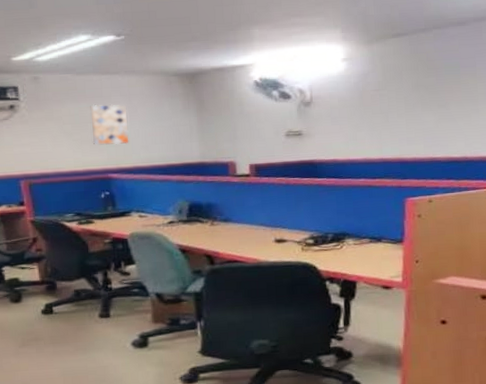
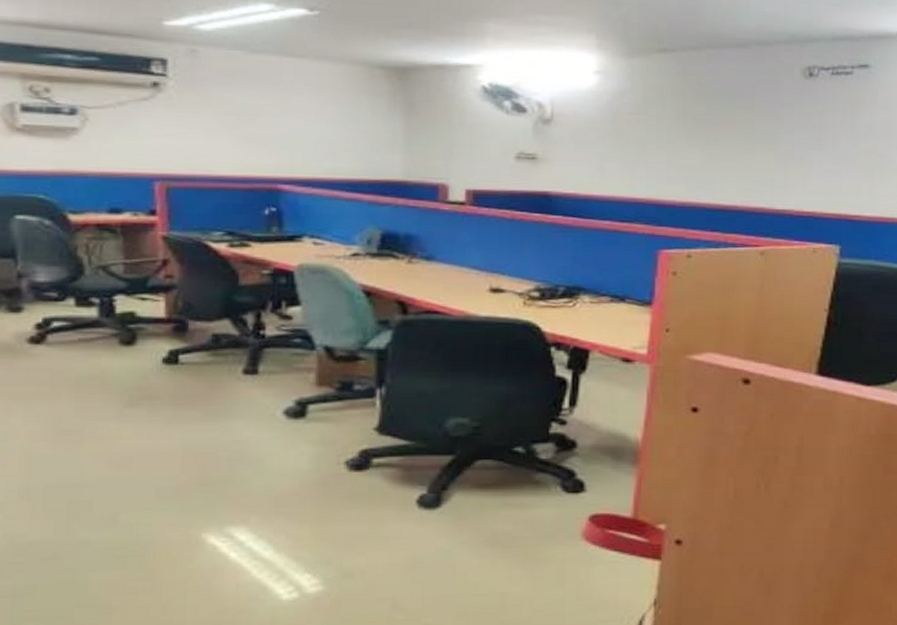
wall art: present [90,104,129,145] -> none [261,93,312,149]

